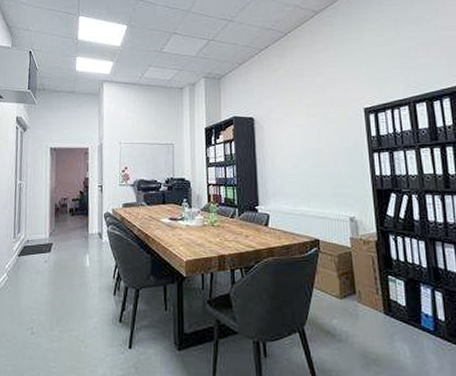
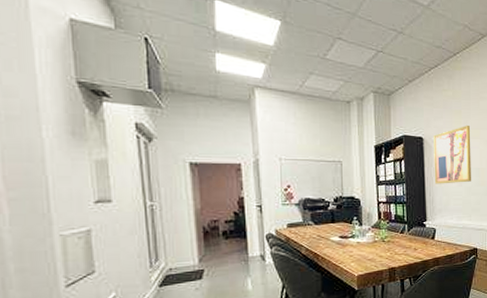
wall art: none [265,104,309,166] -> present [434,126,471,184]

